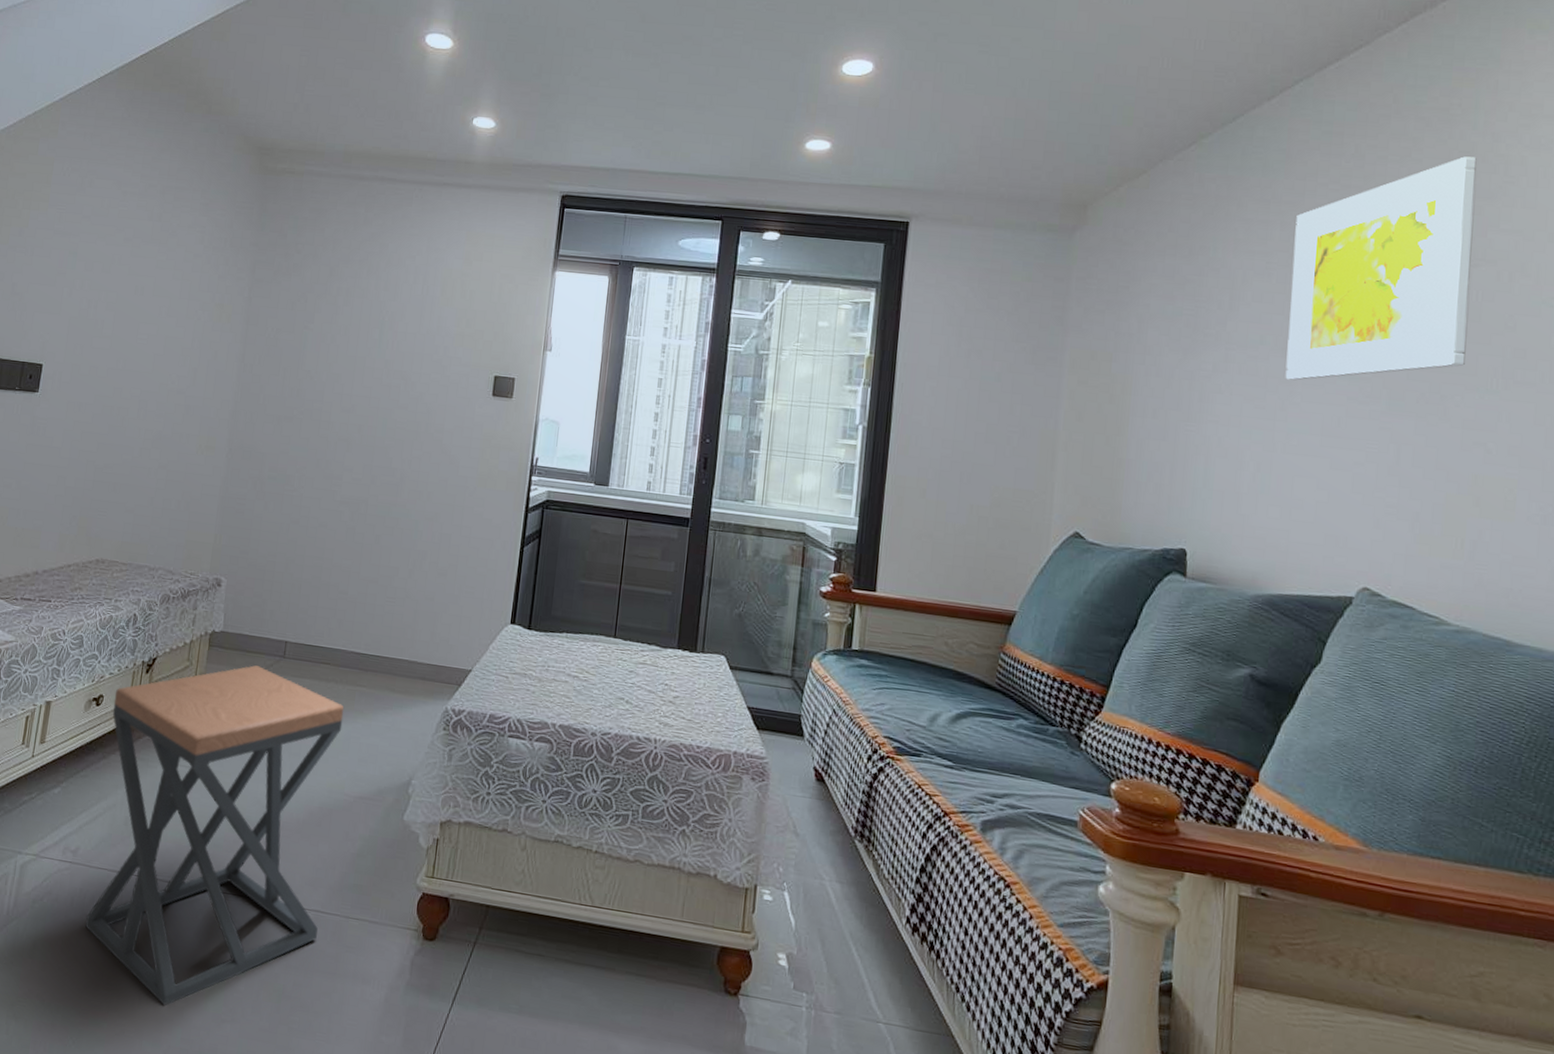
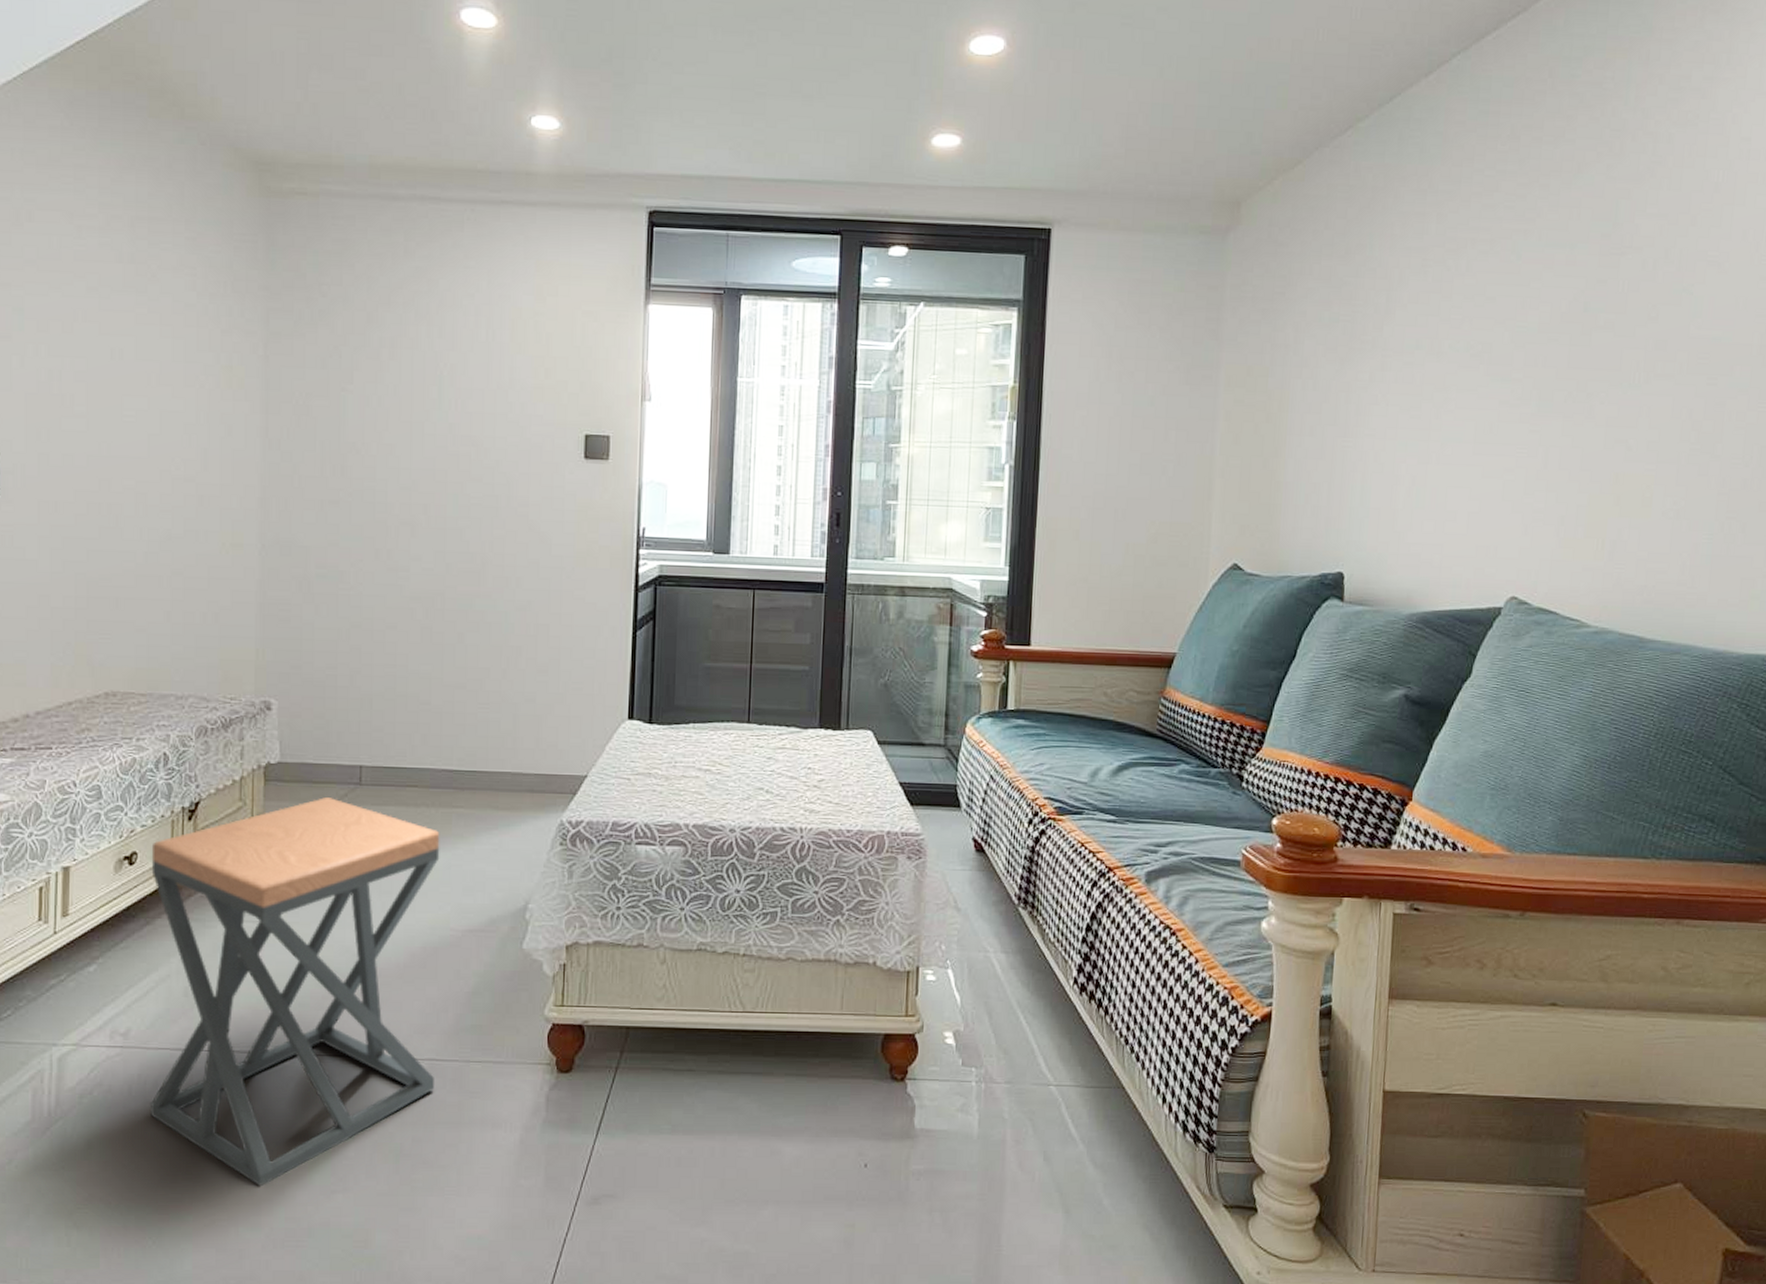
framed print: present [1285,156,1477,381] -> none [1440,135,1627,386]

